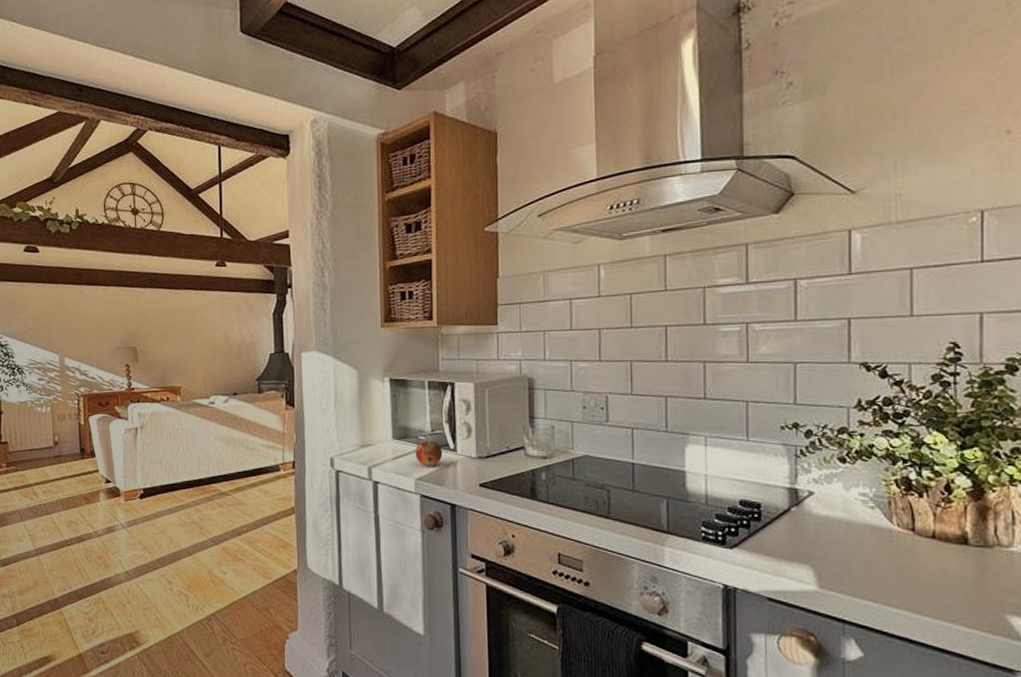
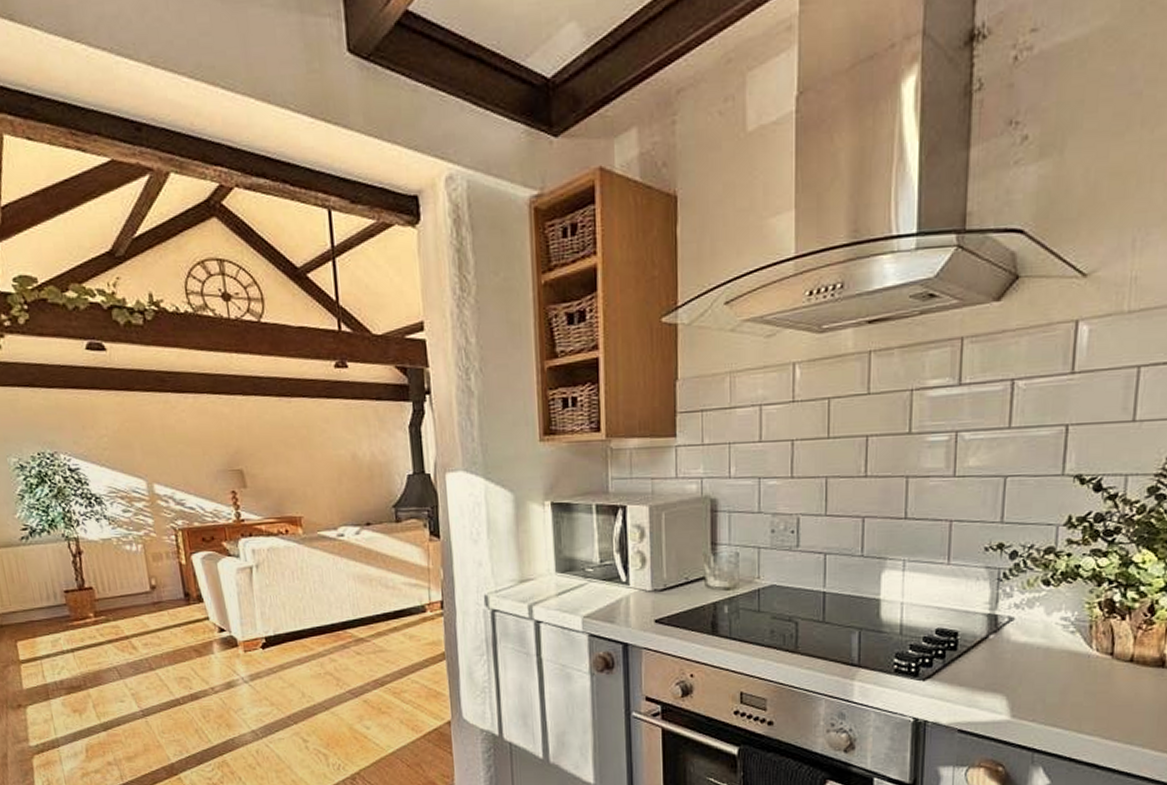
fruit: present [415,441,443,467] -> none [582,573,614,603]

